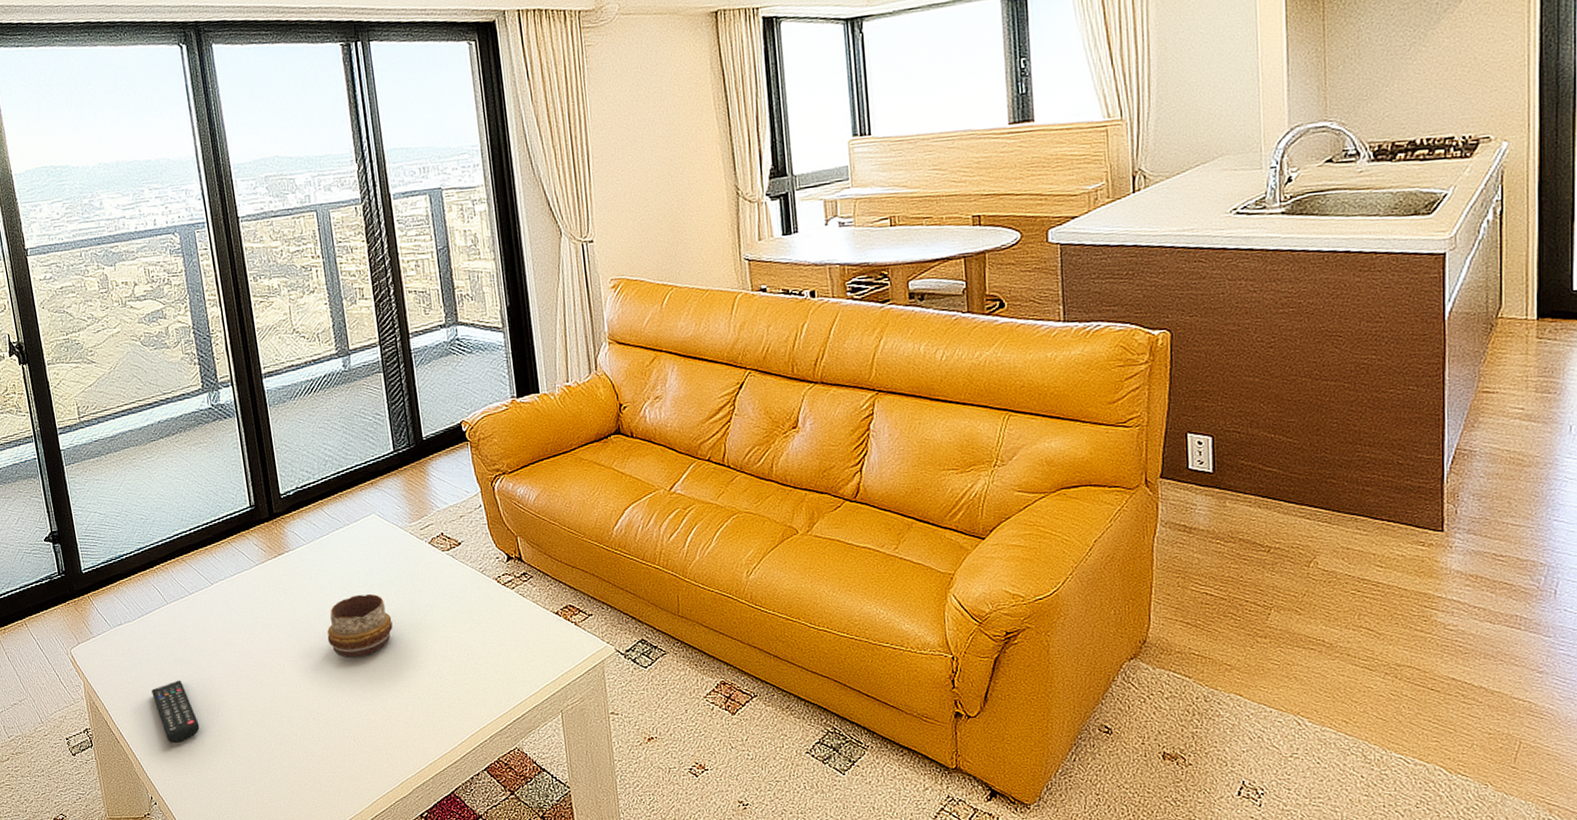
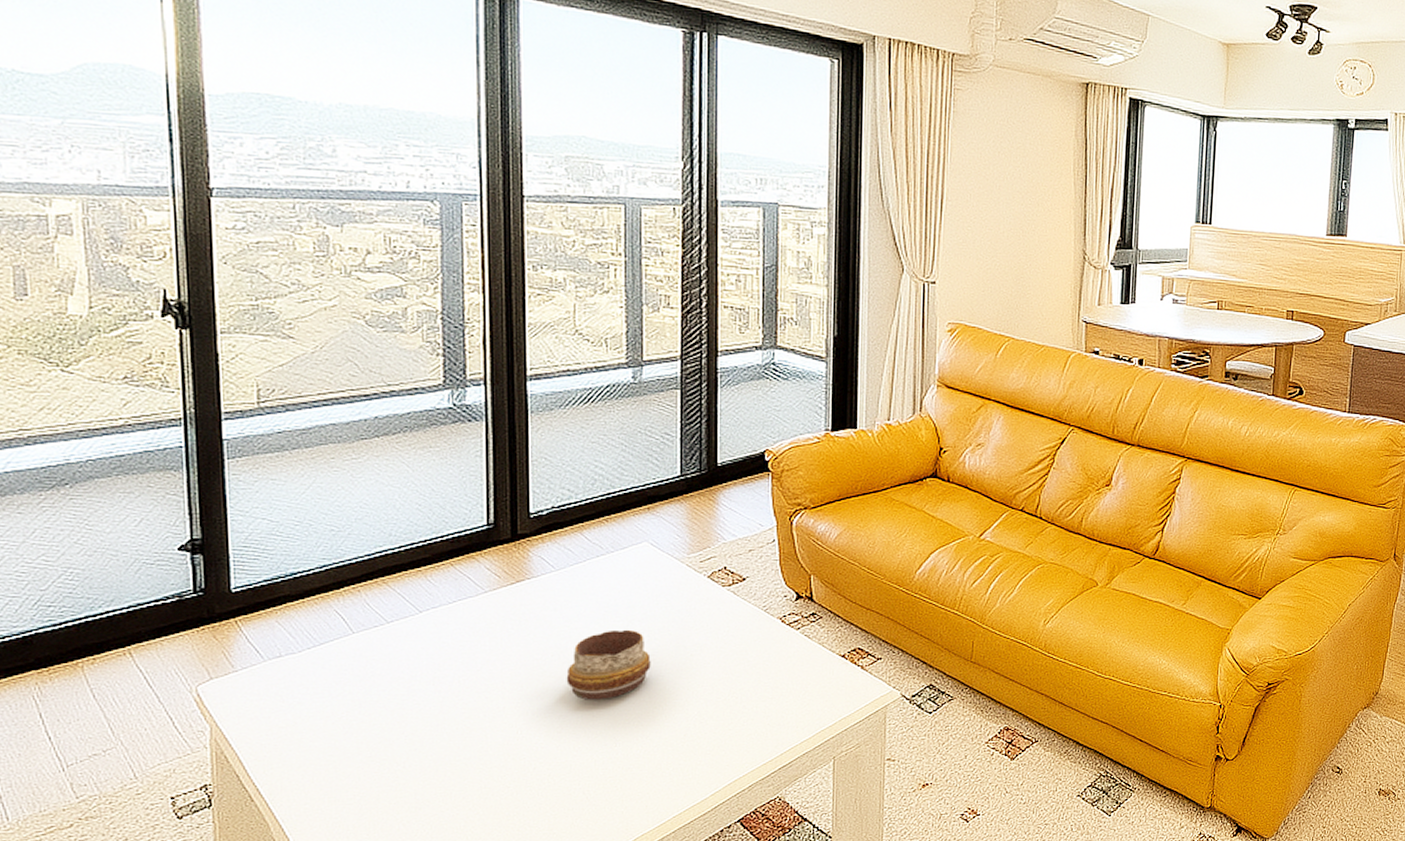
remote control: present [151,680,200,744] -> none [313,724,376,801]

